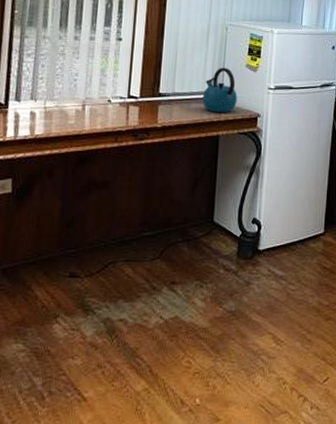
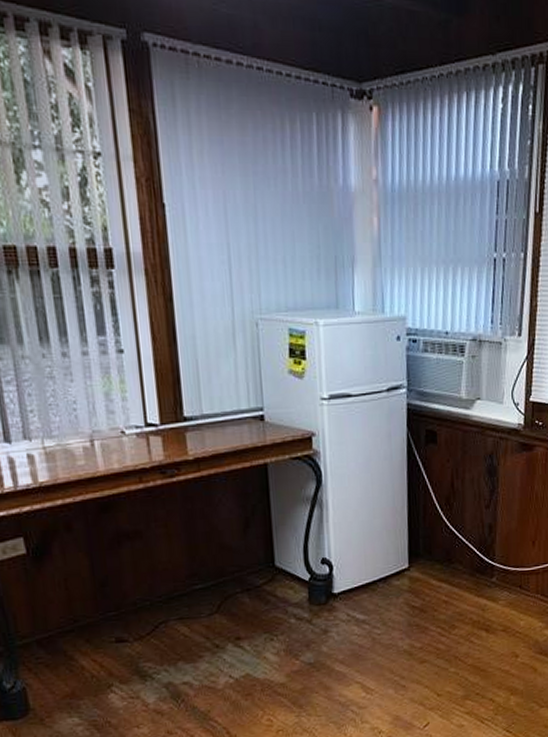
kettle: present [202,67,237,113] -> none [238,376,284,436]

